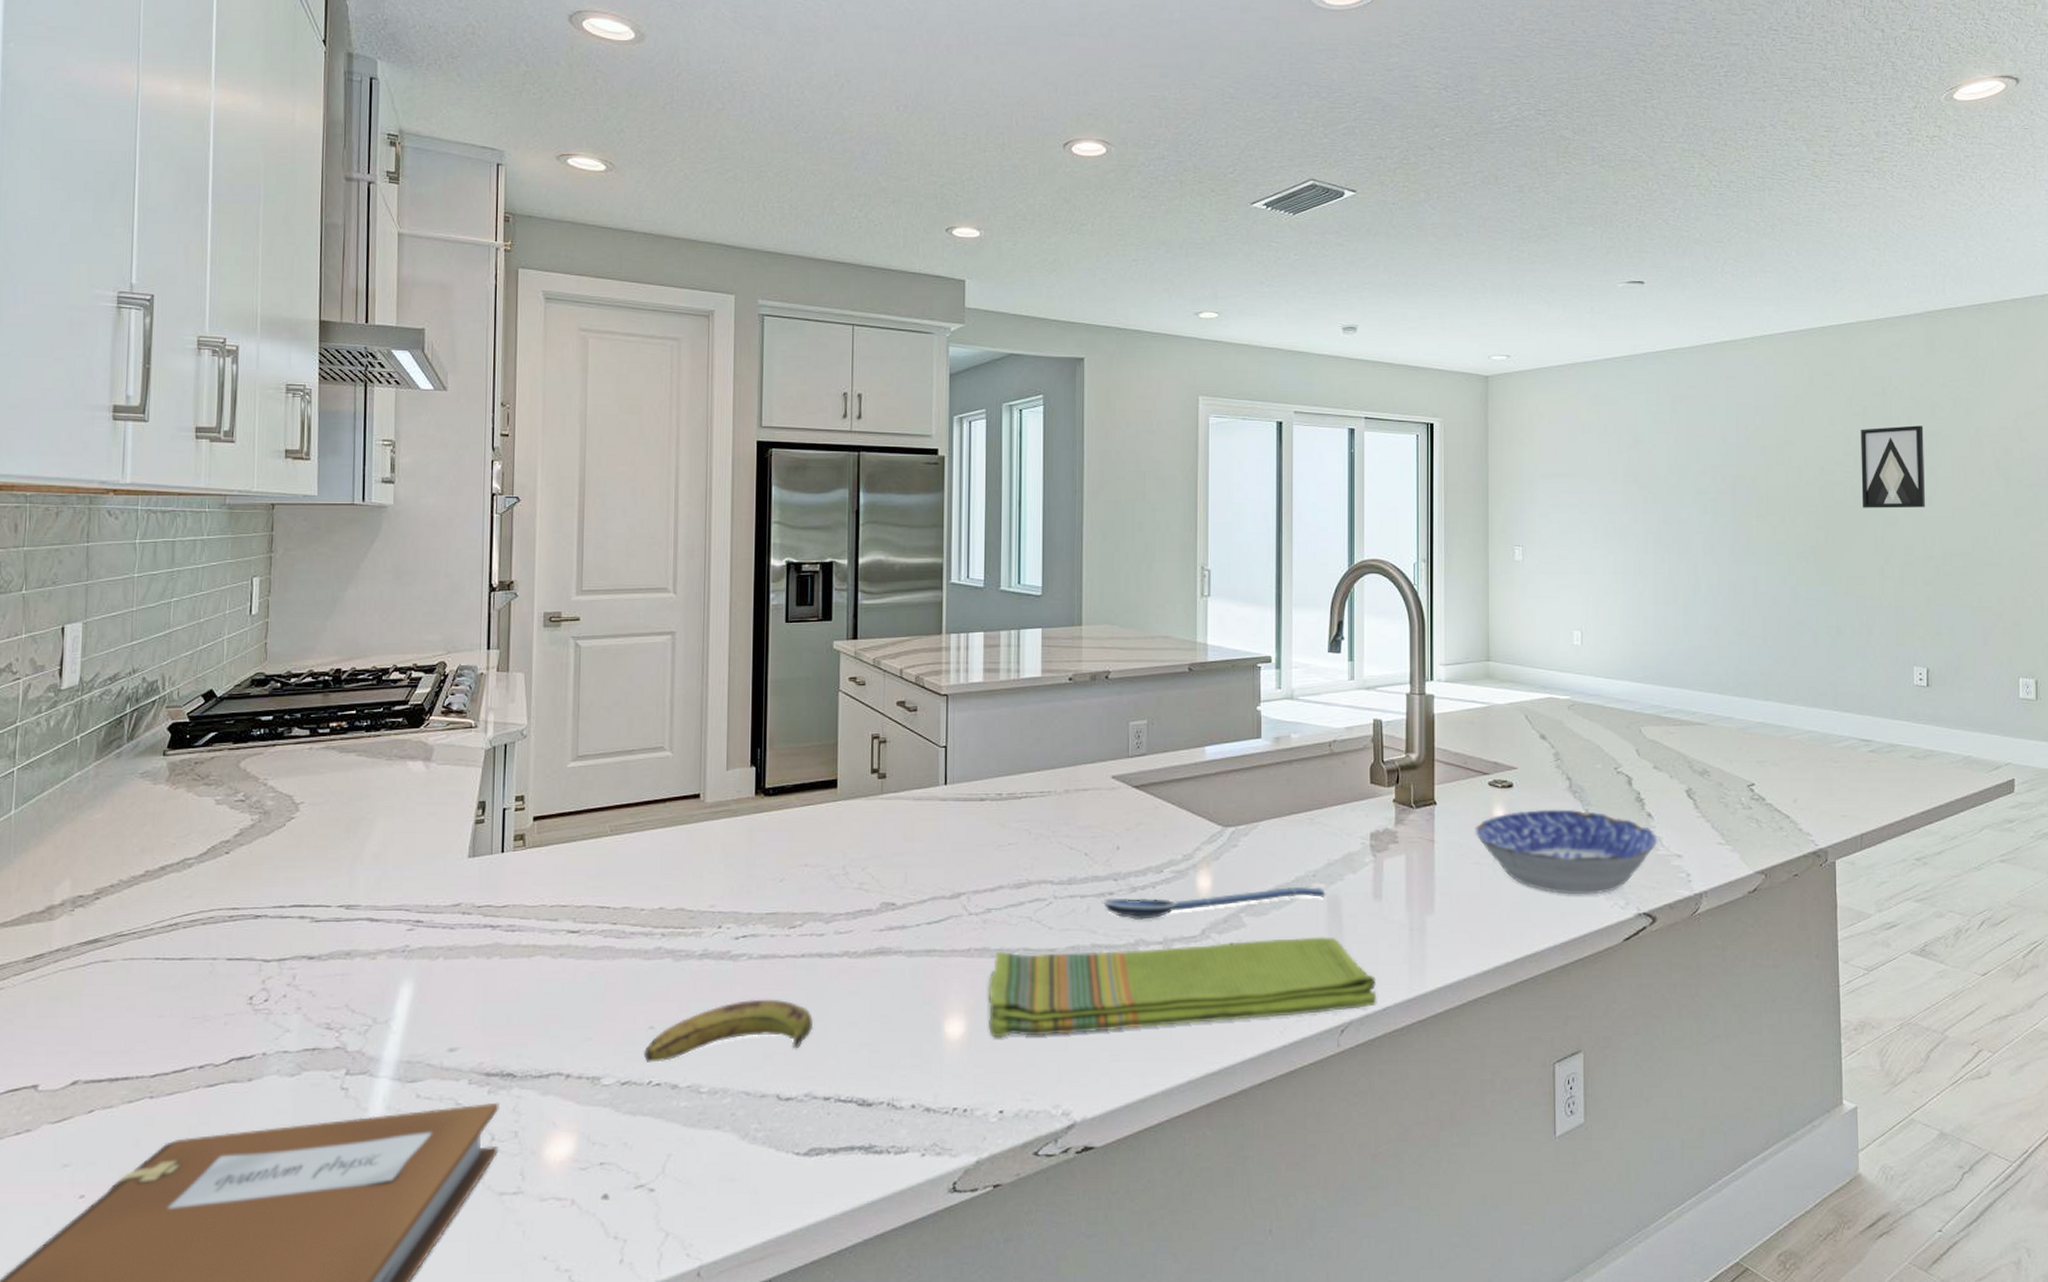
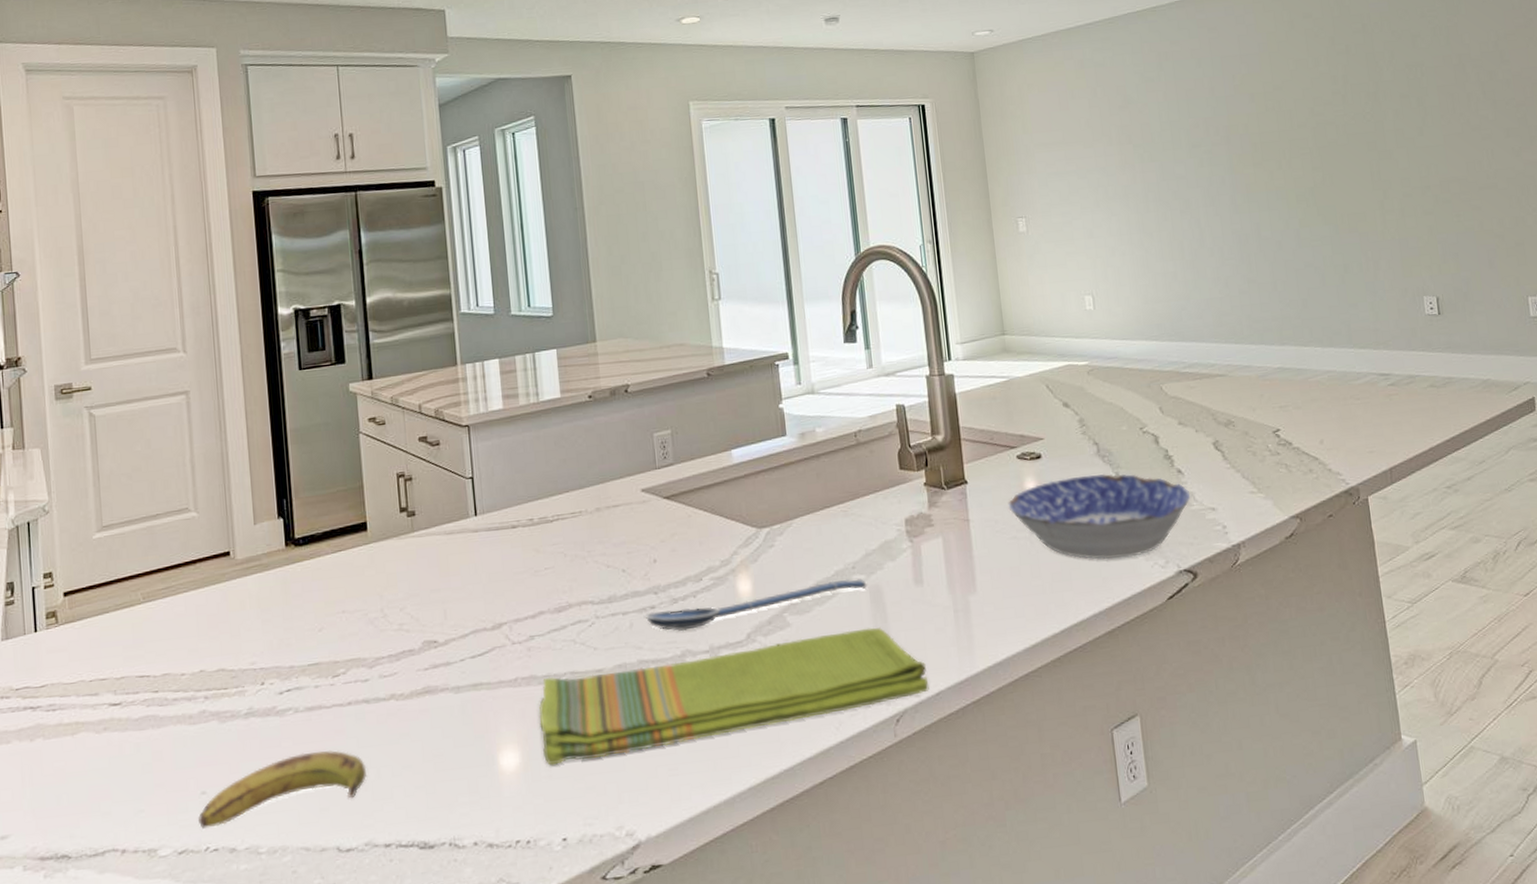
wall art: present [1860,425,1925,509] -> none [1345,57,1417,145]

